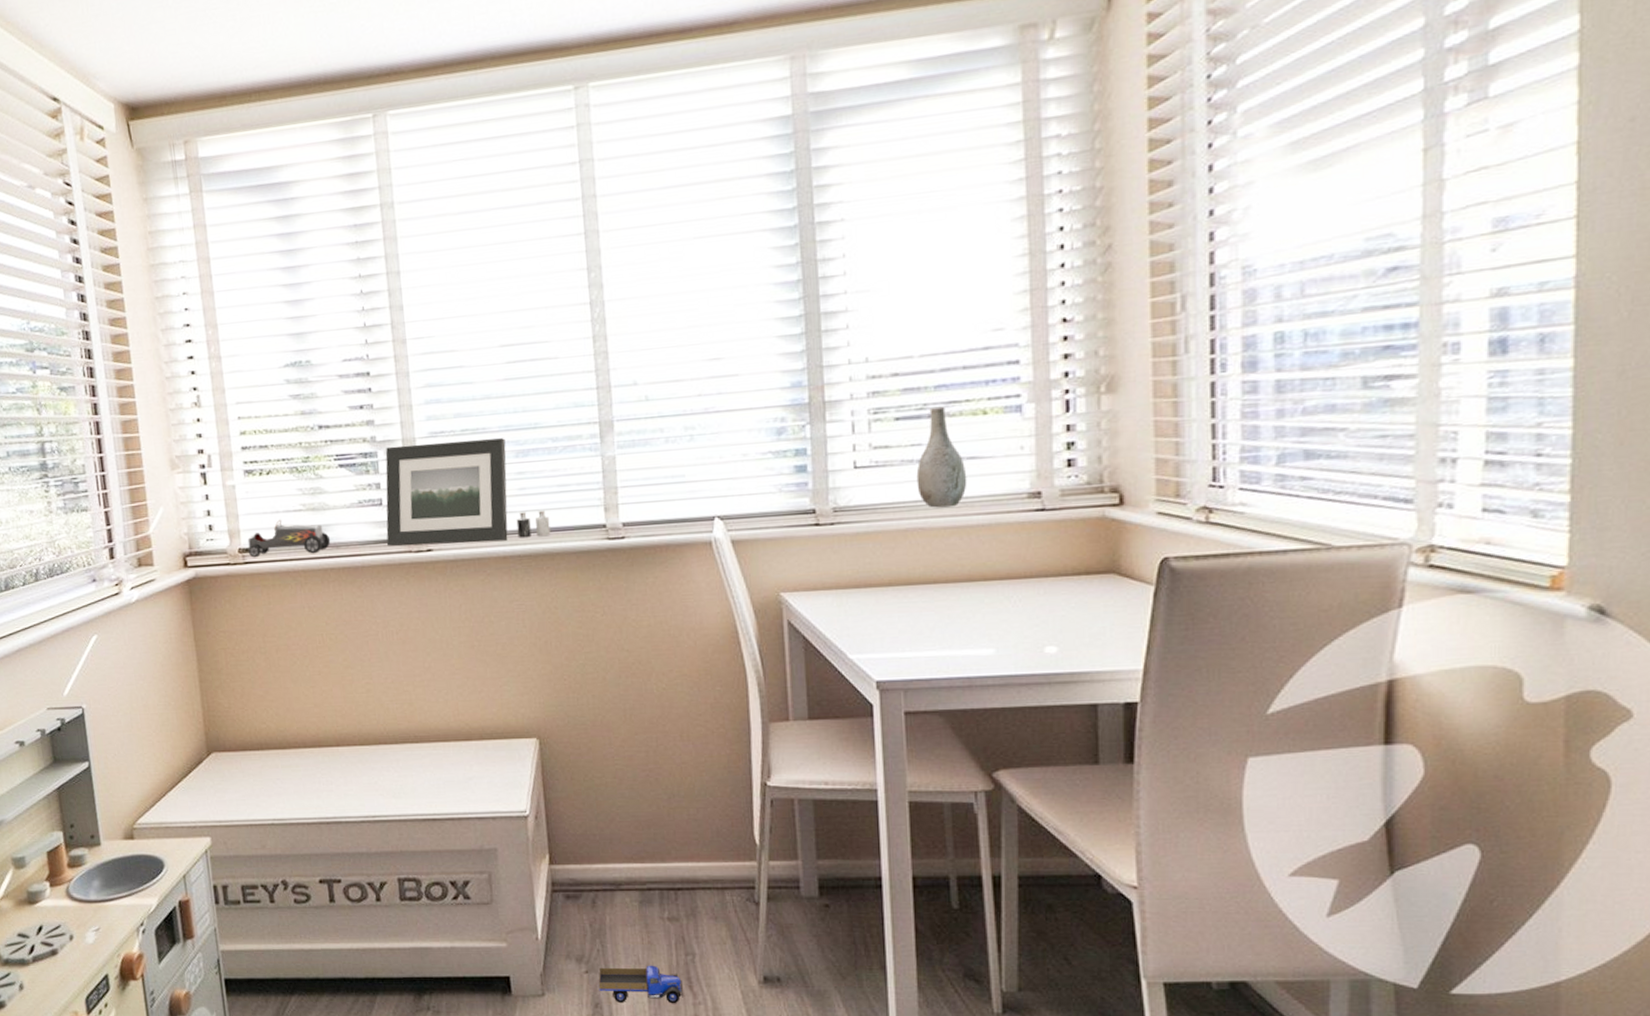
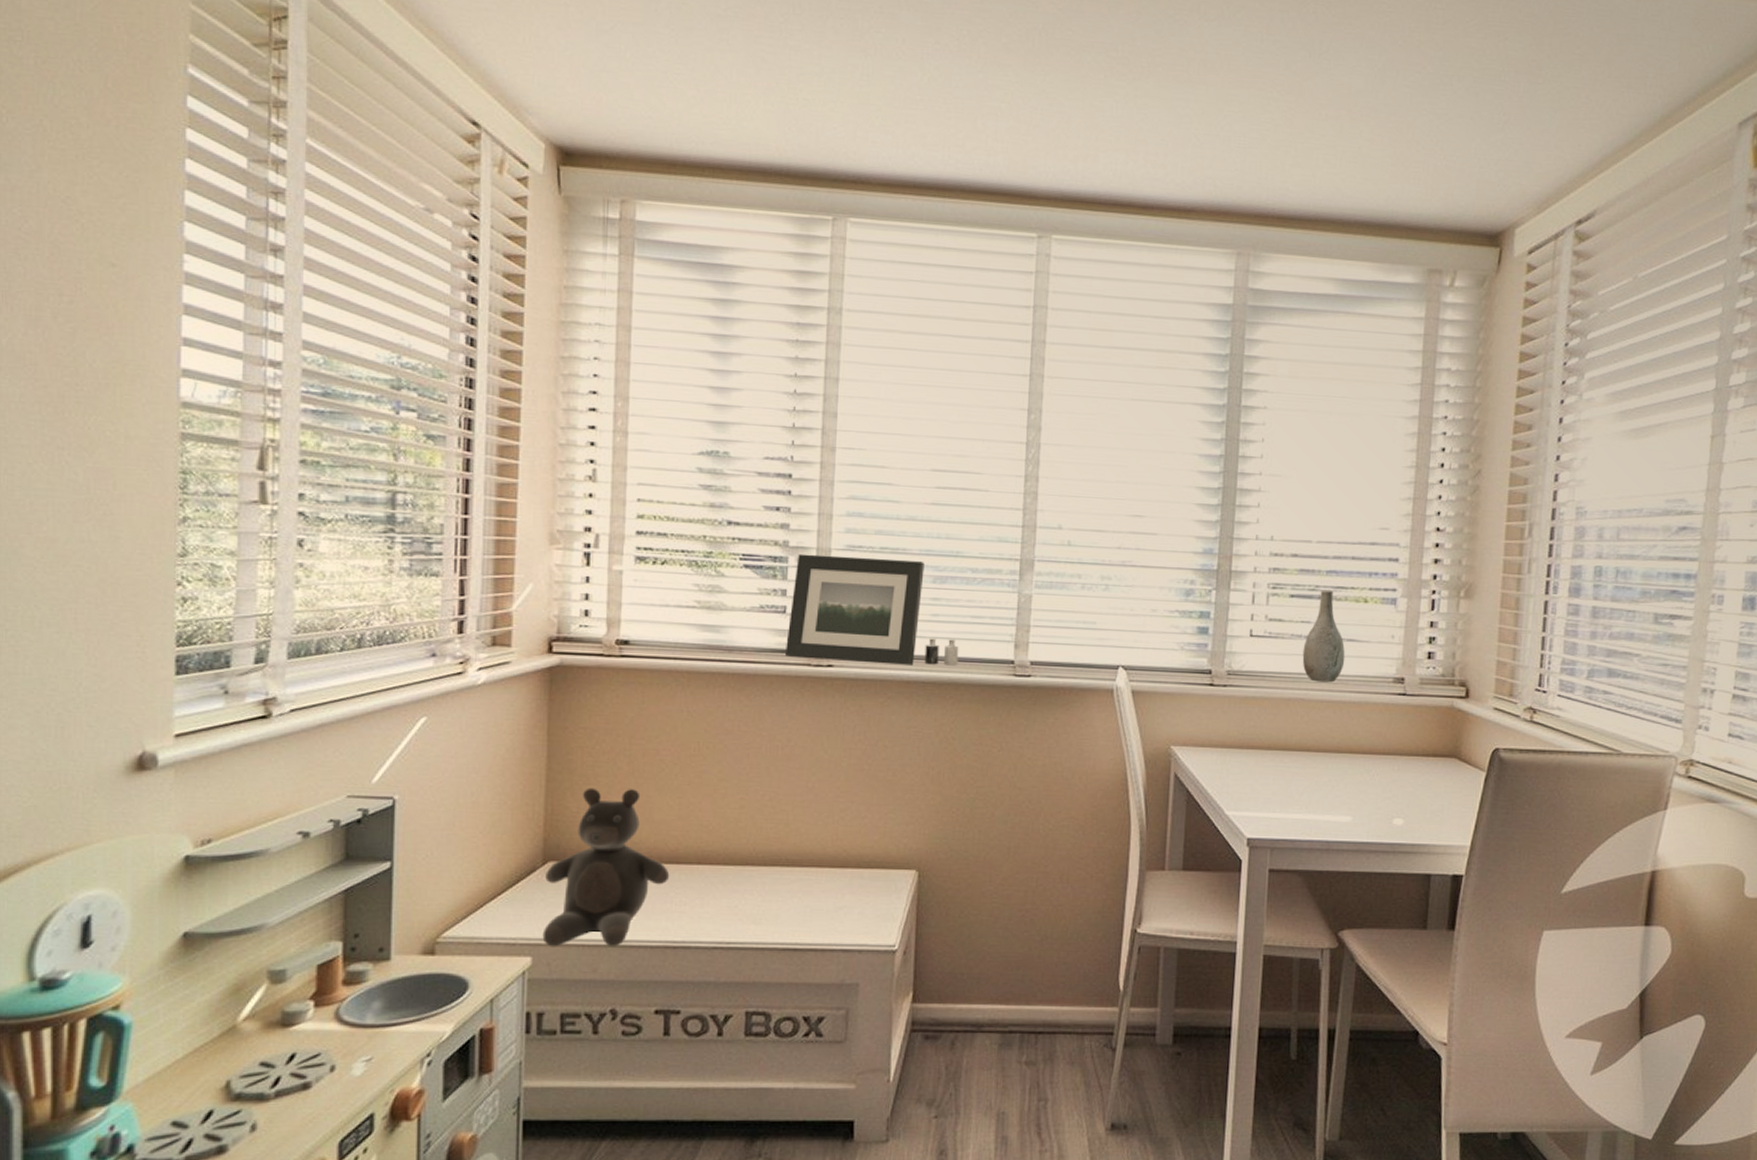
teddy bear: none [211,683,315,828] -> present [542,787,670,947]
toy car: present [247,519,331,558] -> none [626,614,723,655]
toy truck: present [598,965,683,1004] -> none [946,1110,1031,1151]

